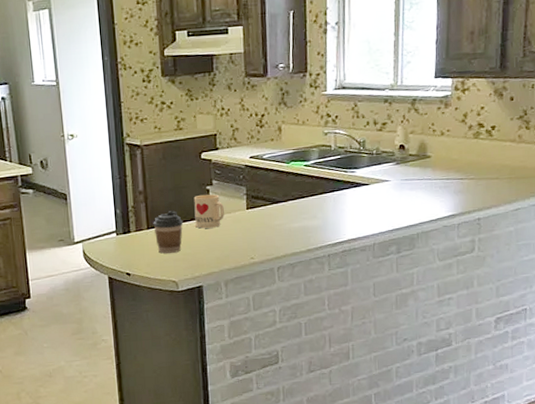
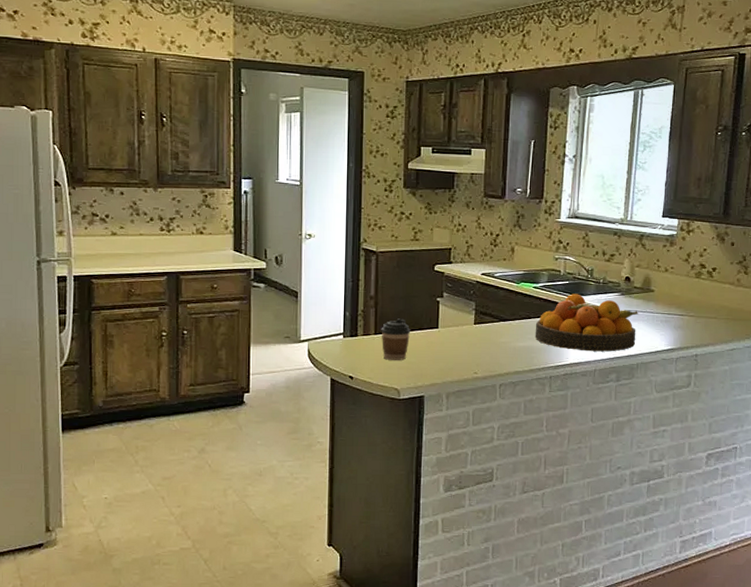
mug: present [194,194,224,229] -> none [423,305,452,339]
fruit bowl: none [309,167,416,226] -> present [535,294,639,352]

